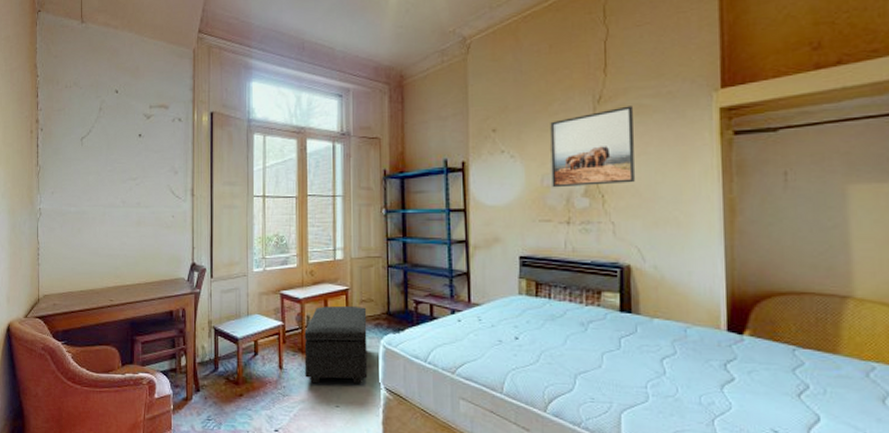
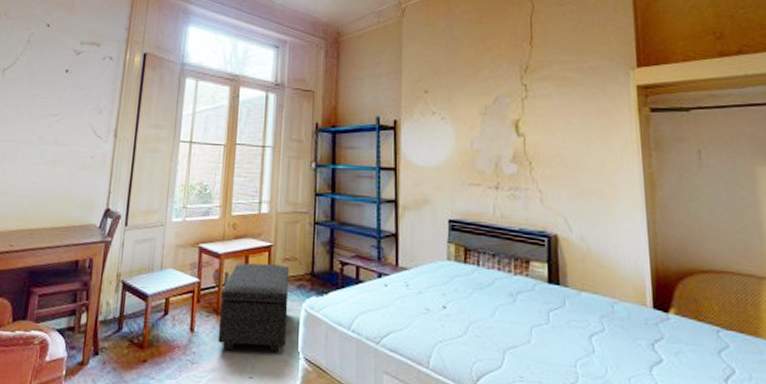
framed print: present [550,106,636,188] -> none [480,77,562,152]

